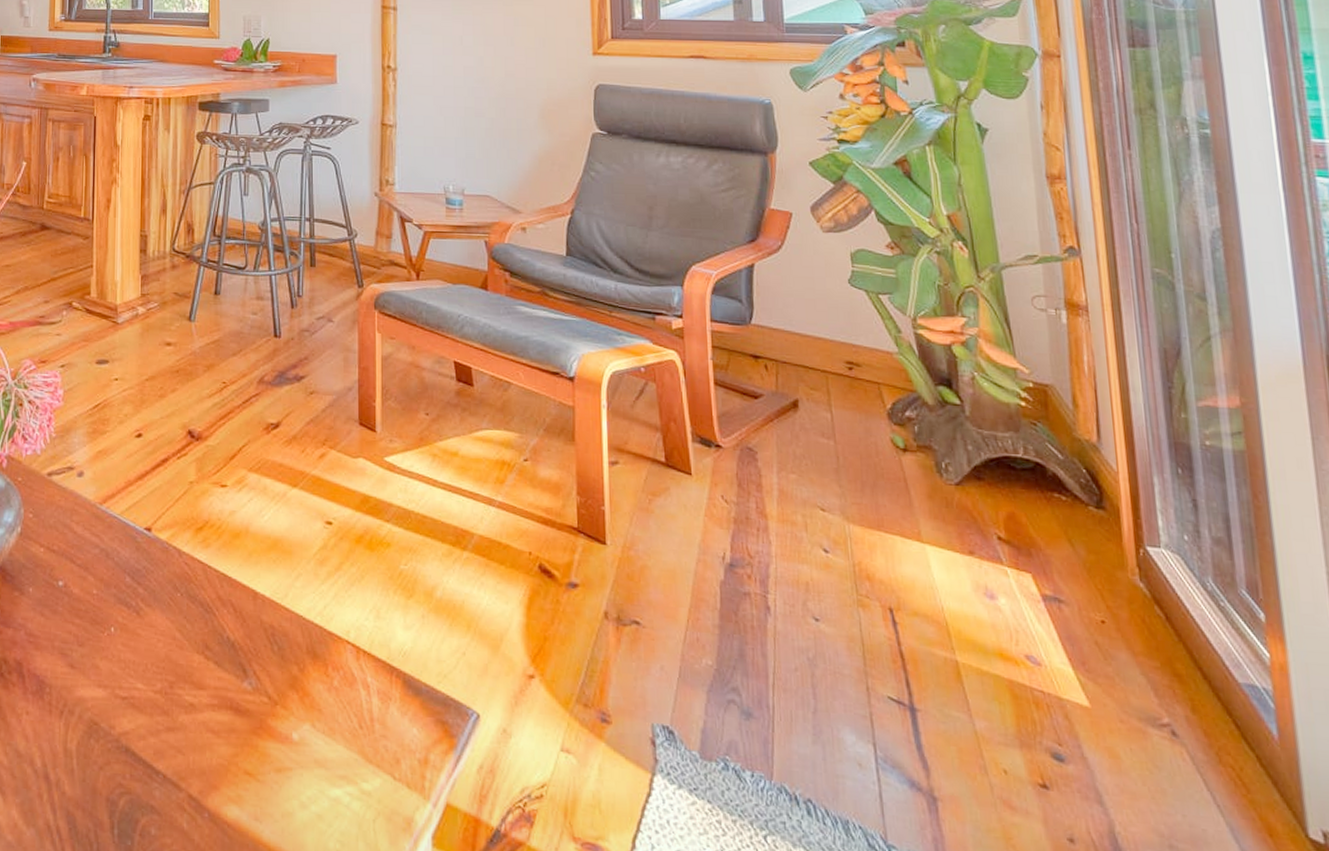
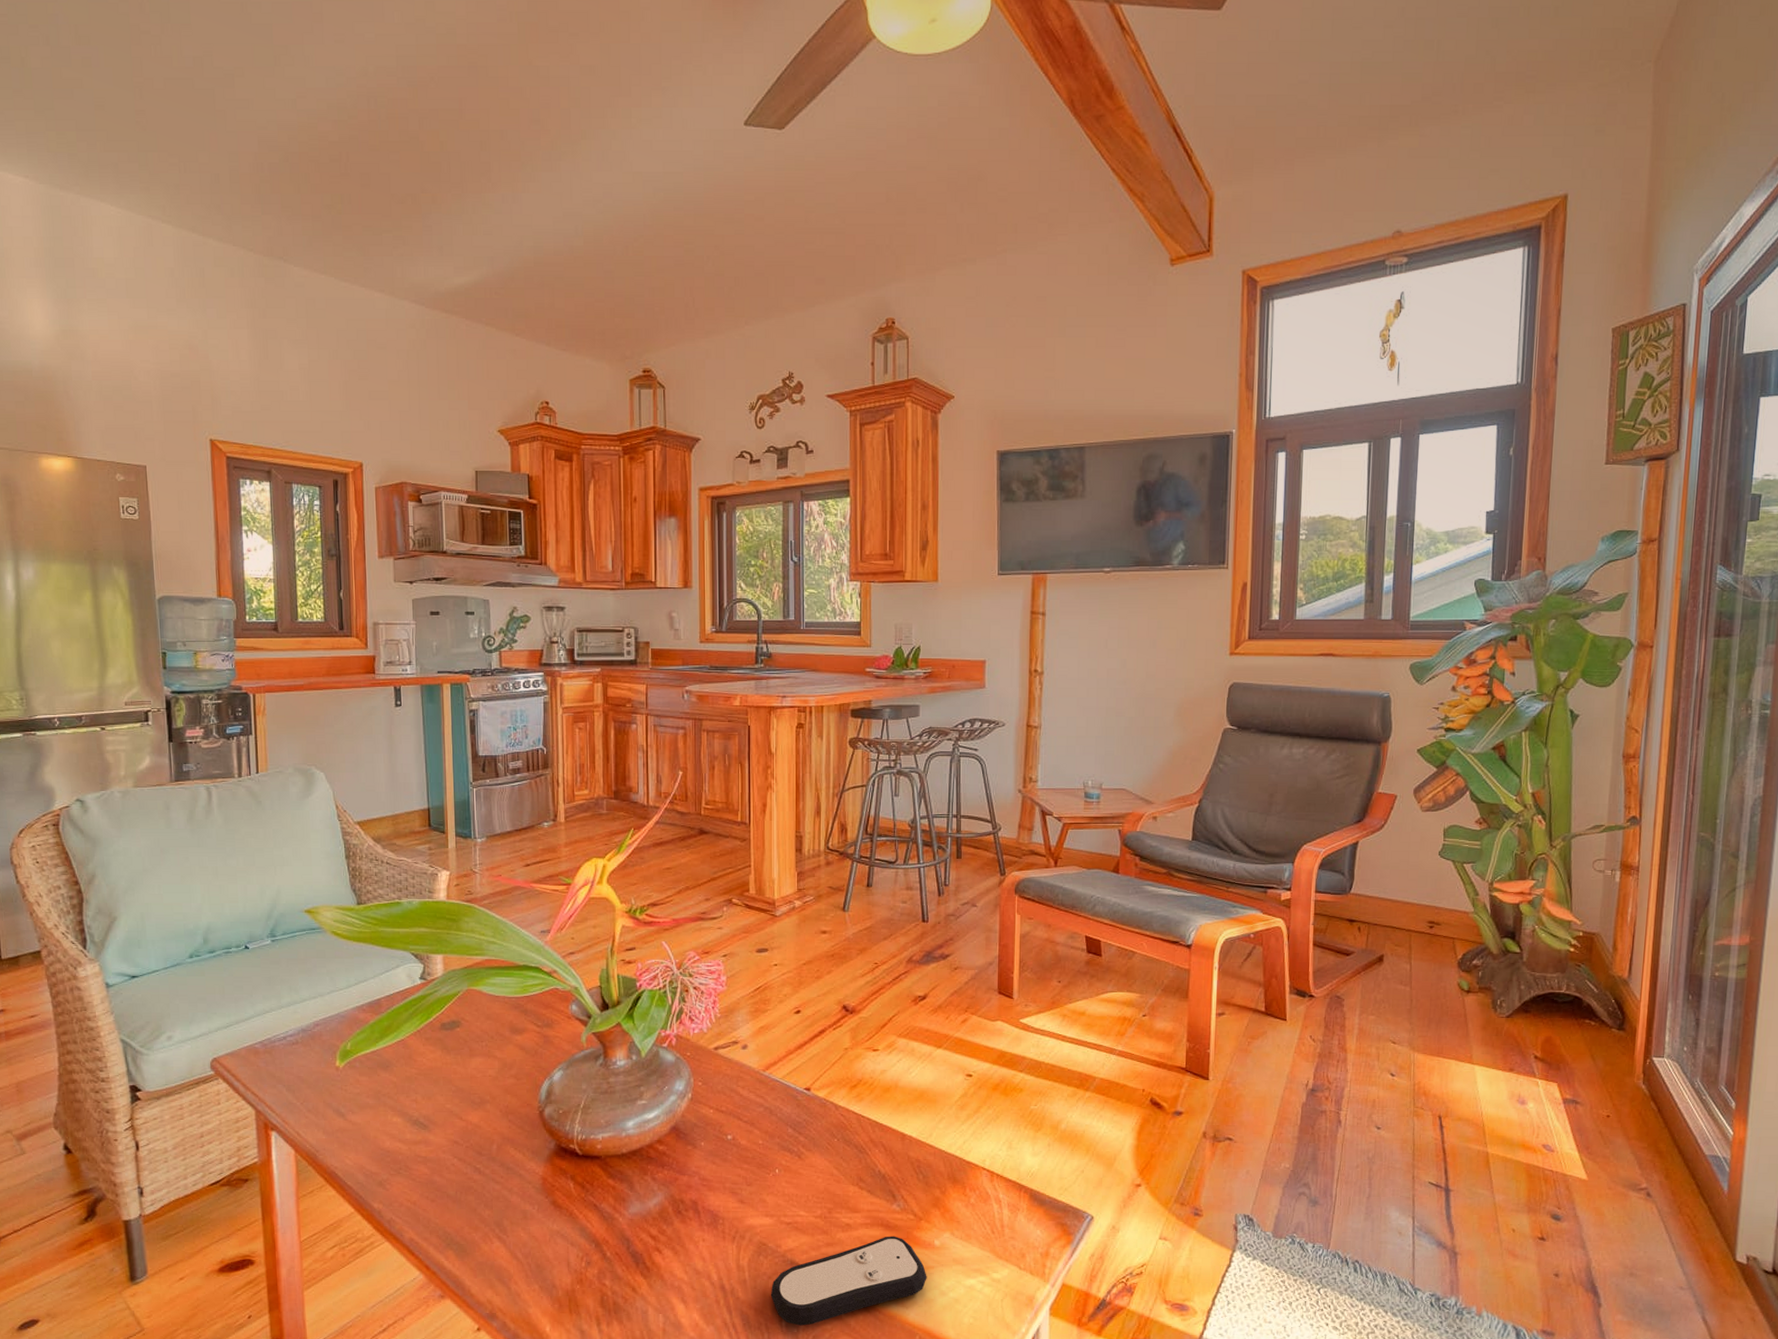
remote control: none [101,723,284,837] -> present [770,1236,927,1326]

